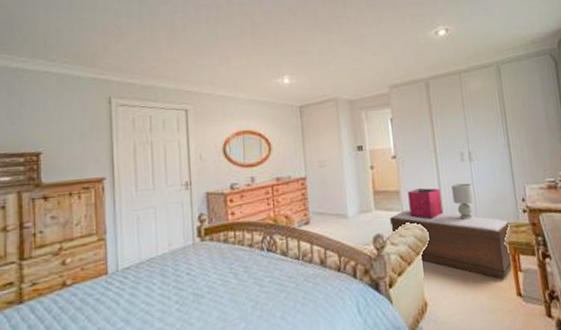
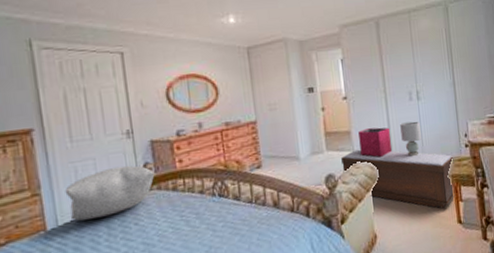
pillow: none [127,215,208,267] -> present [65,165,155,221]

